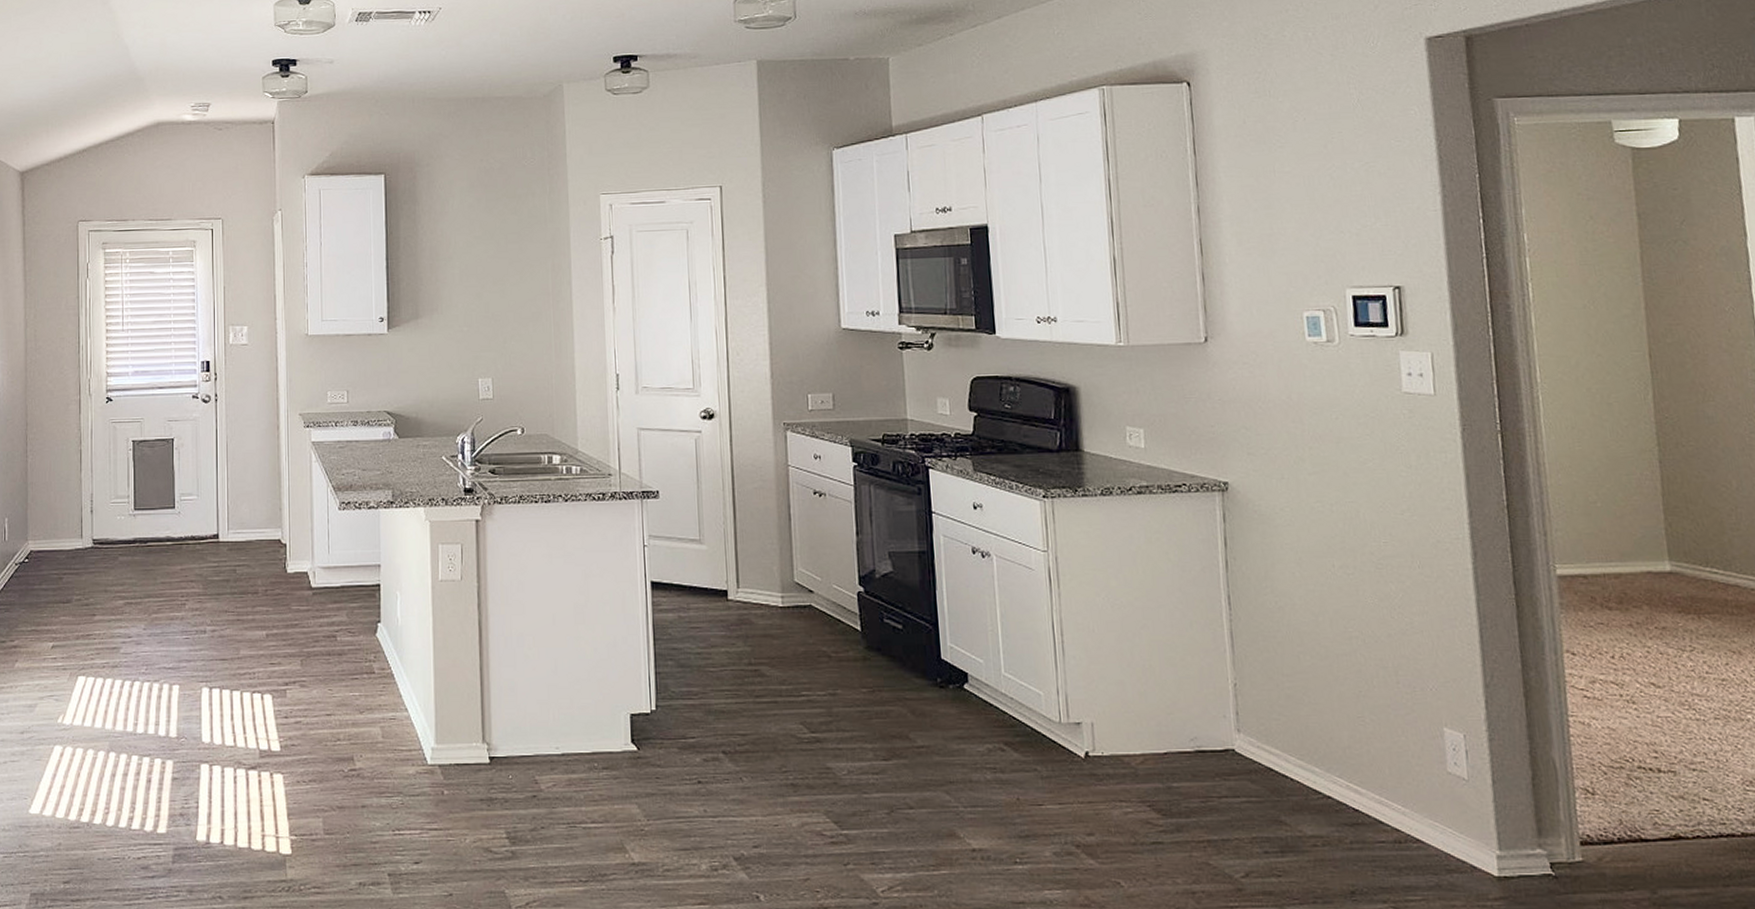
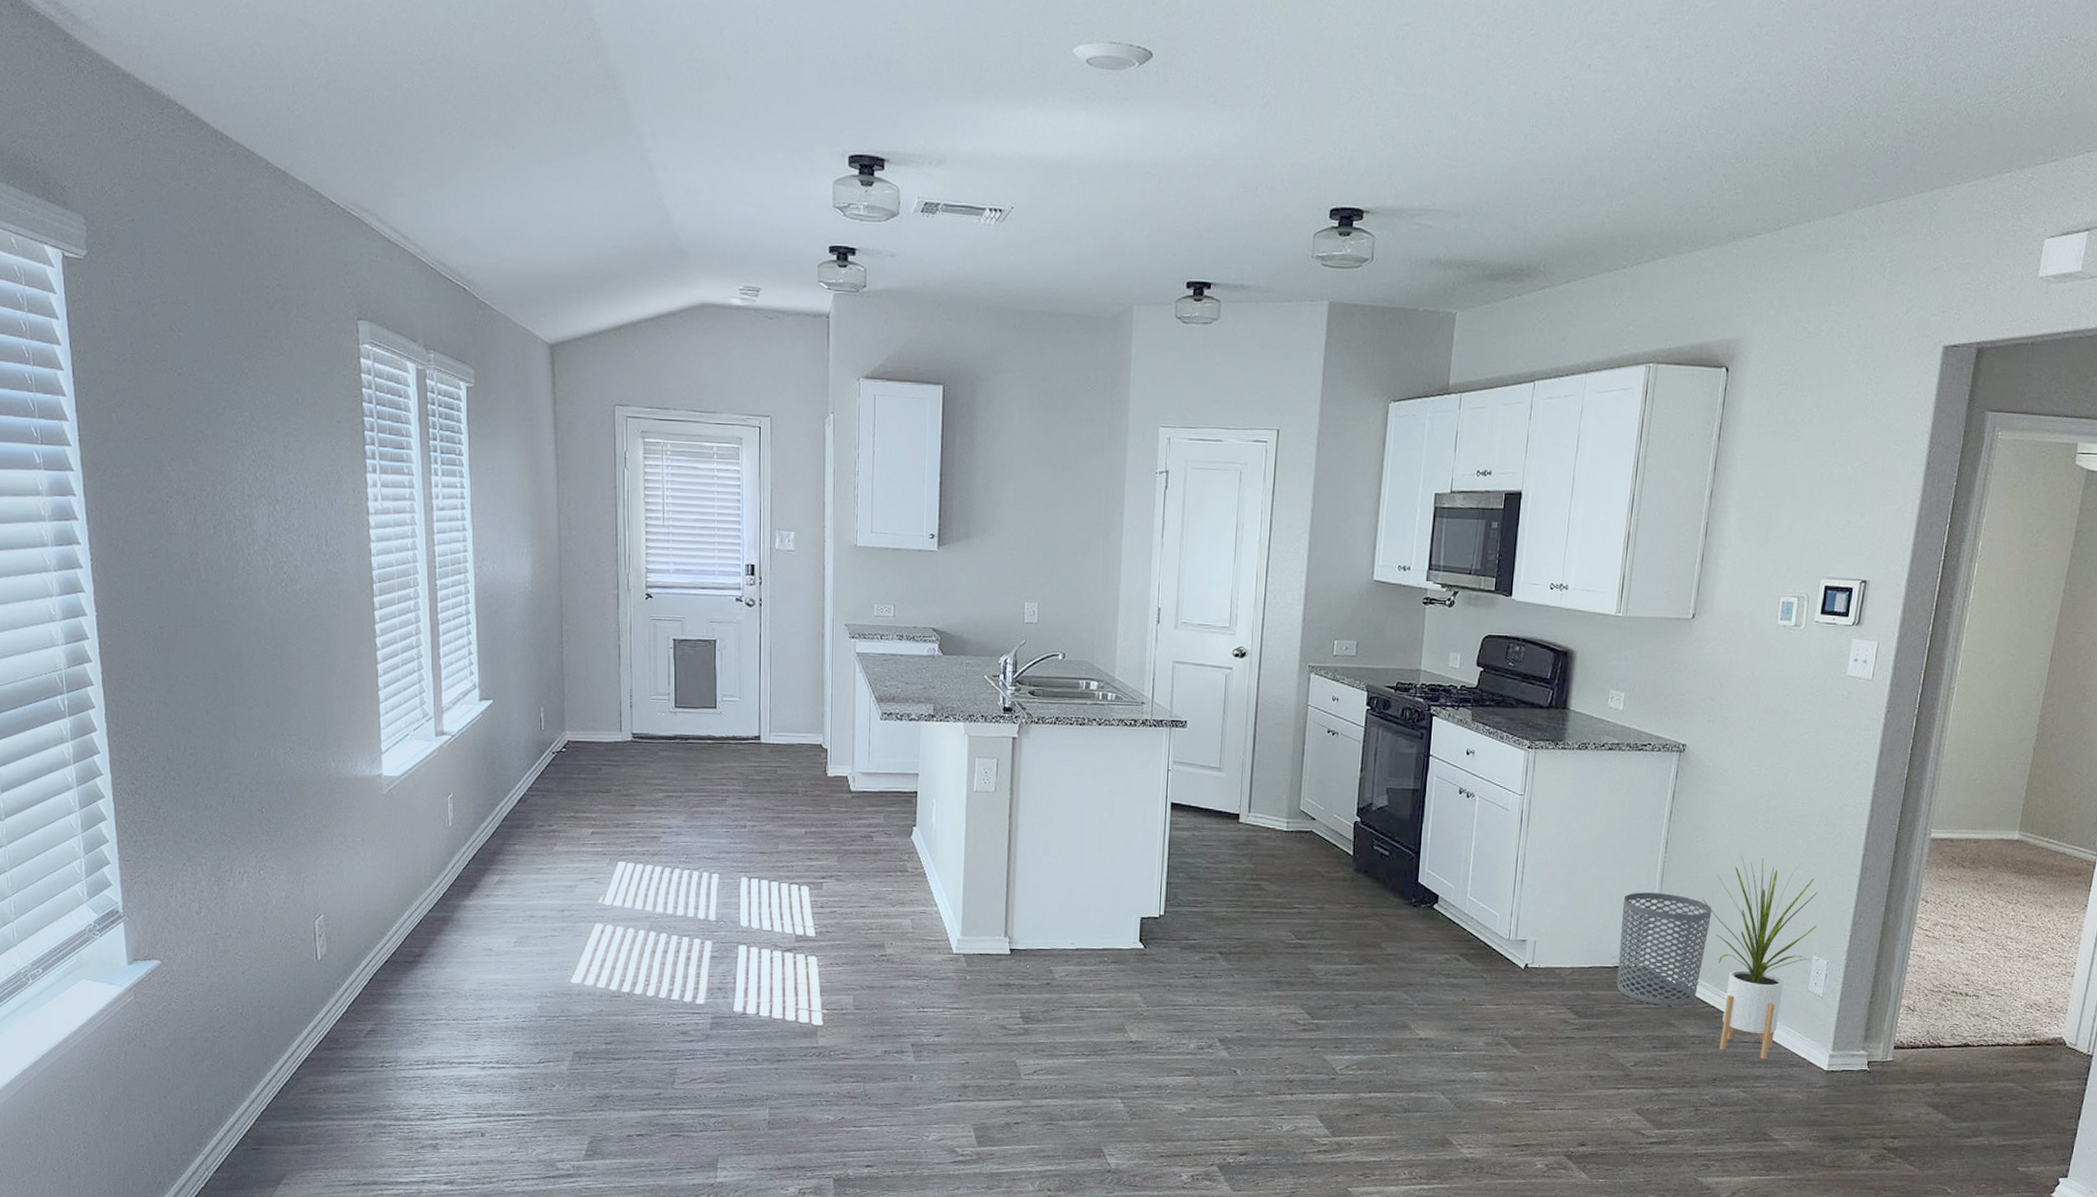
waste bin: none [1189,658,1306,798] -> present [1616,892,1712,1006]
house plant: none [1286,607,1454,864] -> present [1702,855,1820,1060]

